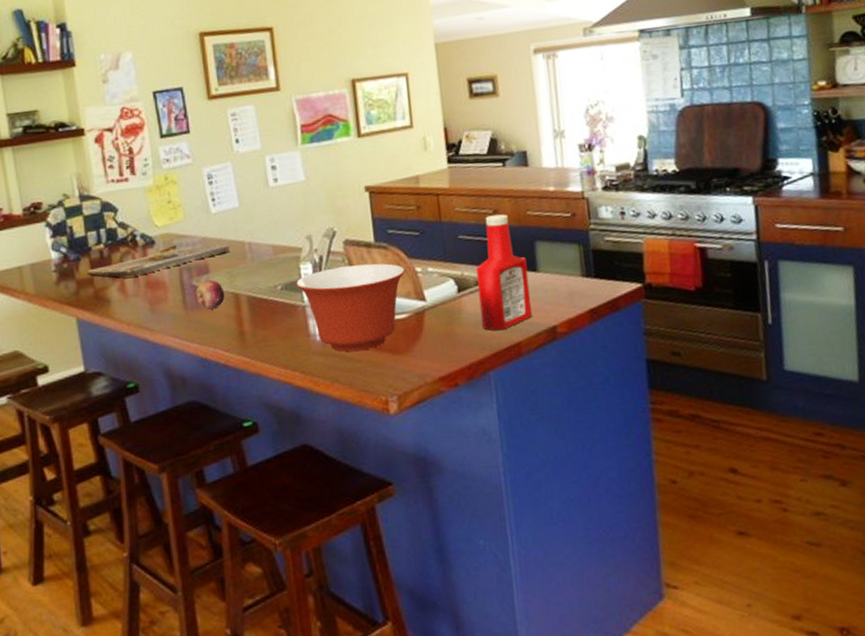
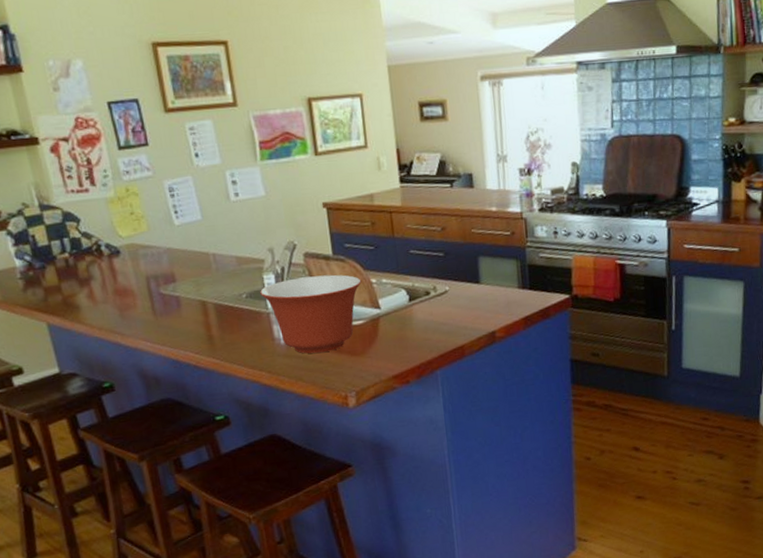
cutting board: present [86,244,230,278] -> none [53,254,195,286]
fruit: present [196,280,225,310] -> none [164,288,193,316]
ketchup bottle: present [476,214,532,331] -> none [425,231,474,335]

